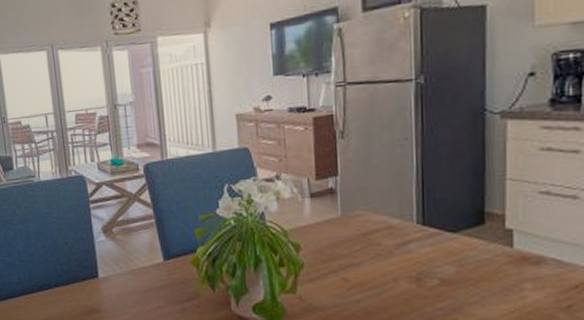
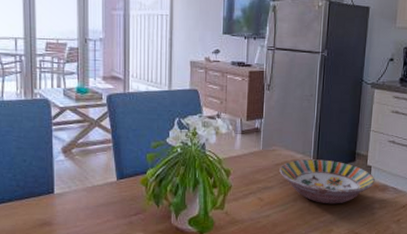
serving bowl: none [368,224,521,285] -> present [279,159,375,204]

